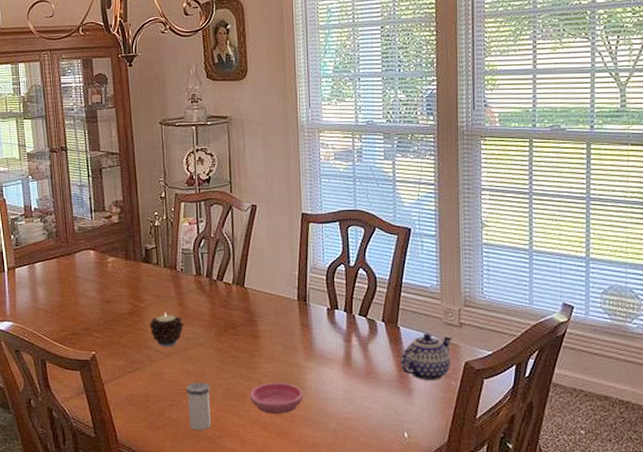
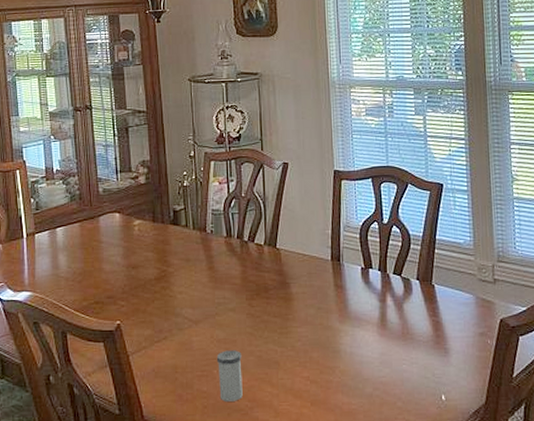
candle: present [149,313,184,347] -> none [177,277,214,314]
saucer: present [250,382,304,414] -> none [283,347,339,381]
teapot: present [400,333,452,381] -> none [436,290,487,340]

